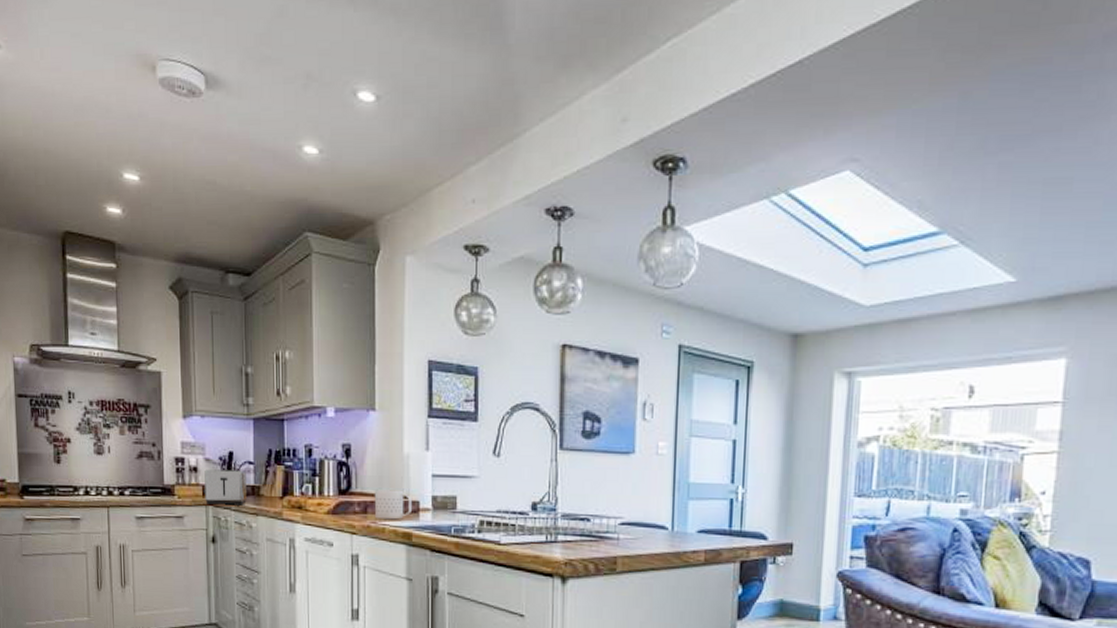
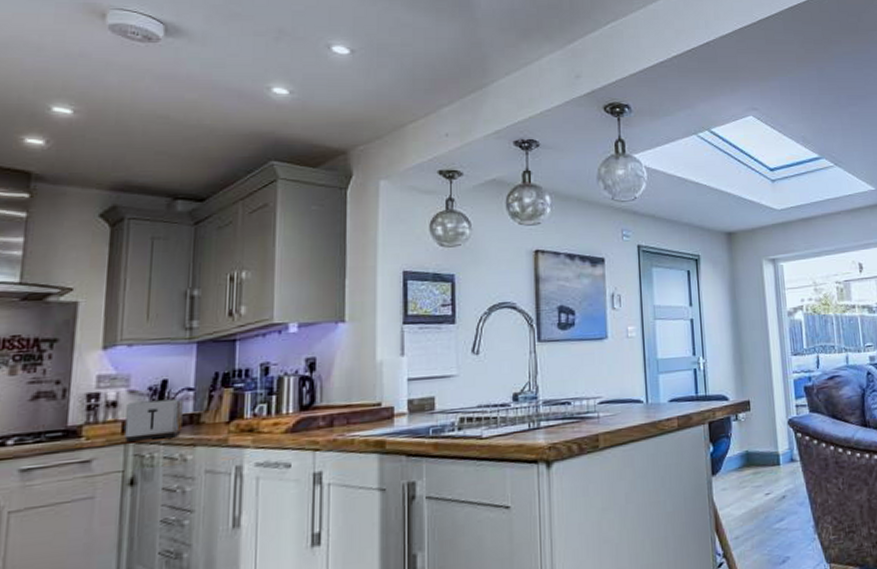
mug: present [374,489,413,520] -> none [341,397,386,431]

